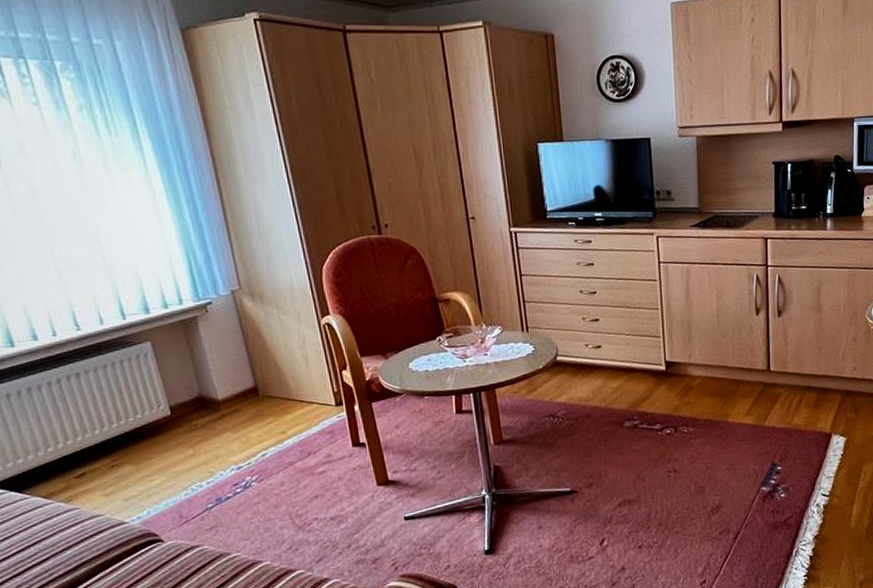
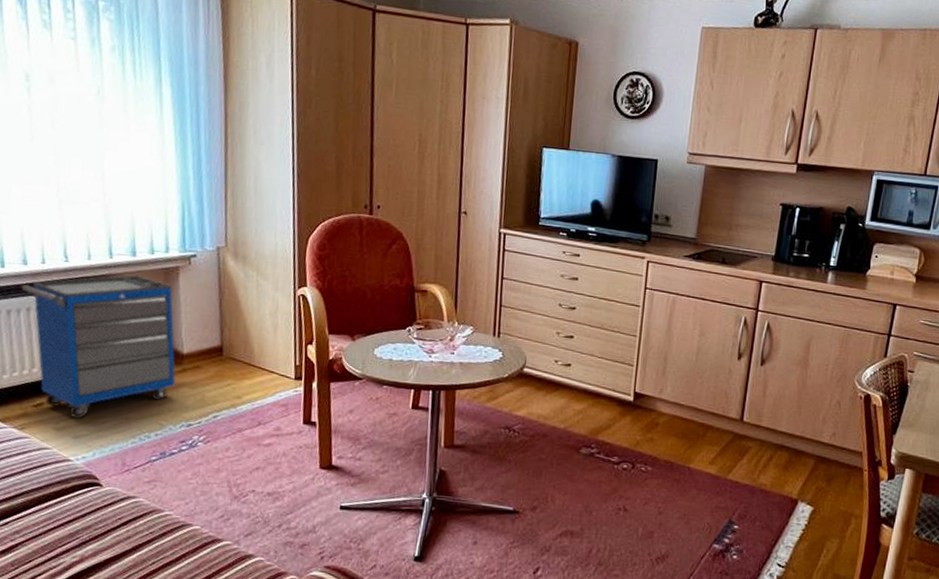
cabinet: none [36,331,217,482] -> present [21,275,176,419]

